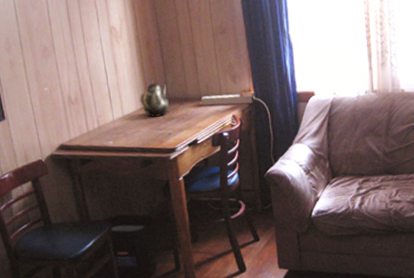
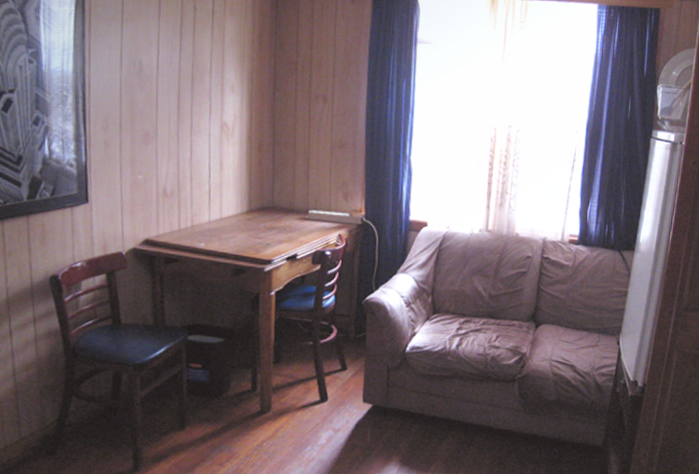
teapot: present [140,78,169,117] -> none [241,183,273,225]

